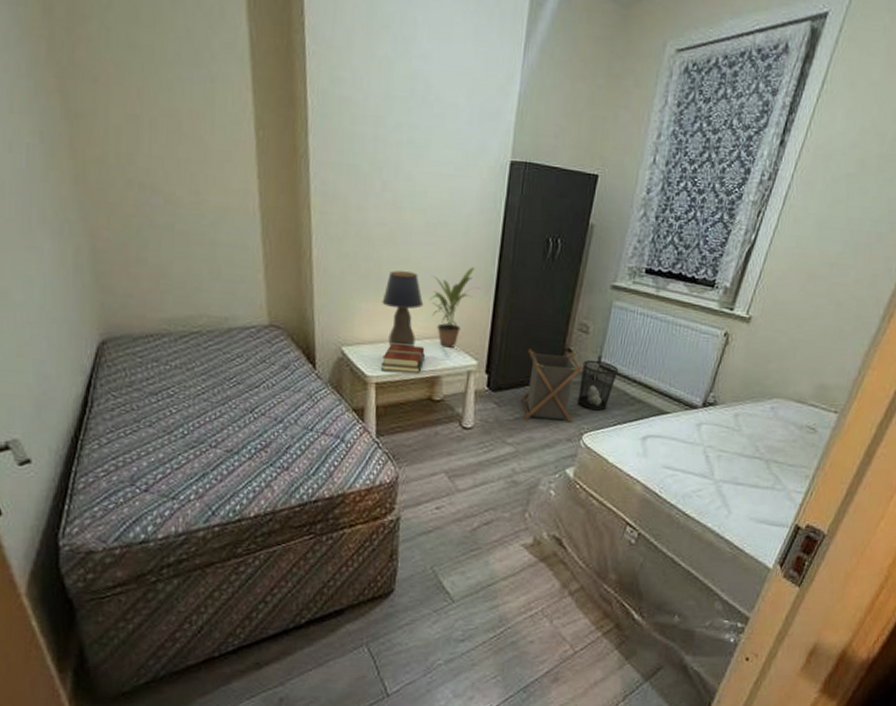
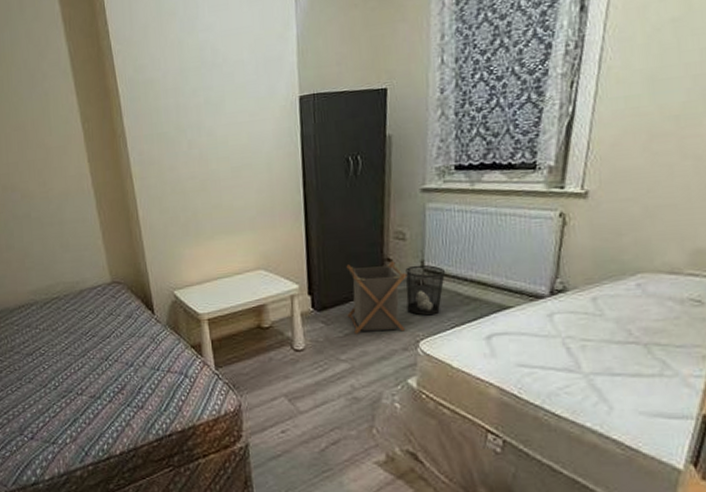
table lamp: present [382,270,424,348] -> none [202,214,240,285]
books: present [382,344,425,373] -> none [210,279,248,307]
potted plant: present [429,267,480,348] -> none [244,199,290,277]

